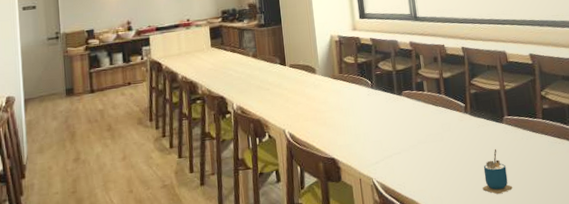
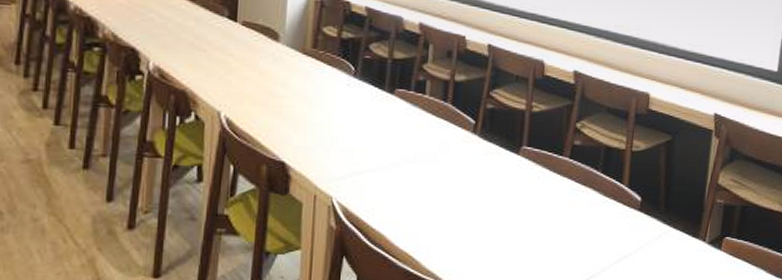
cup: present [482,148,512,194] -> none [474,185,512,243]

